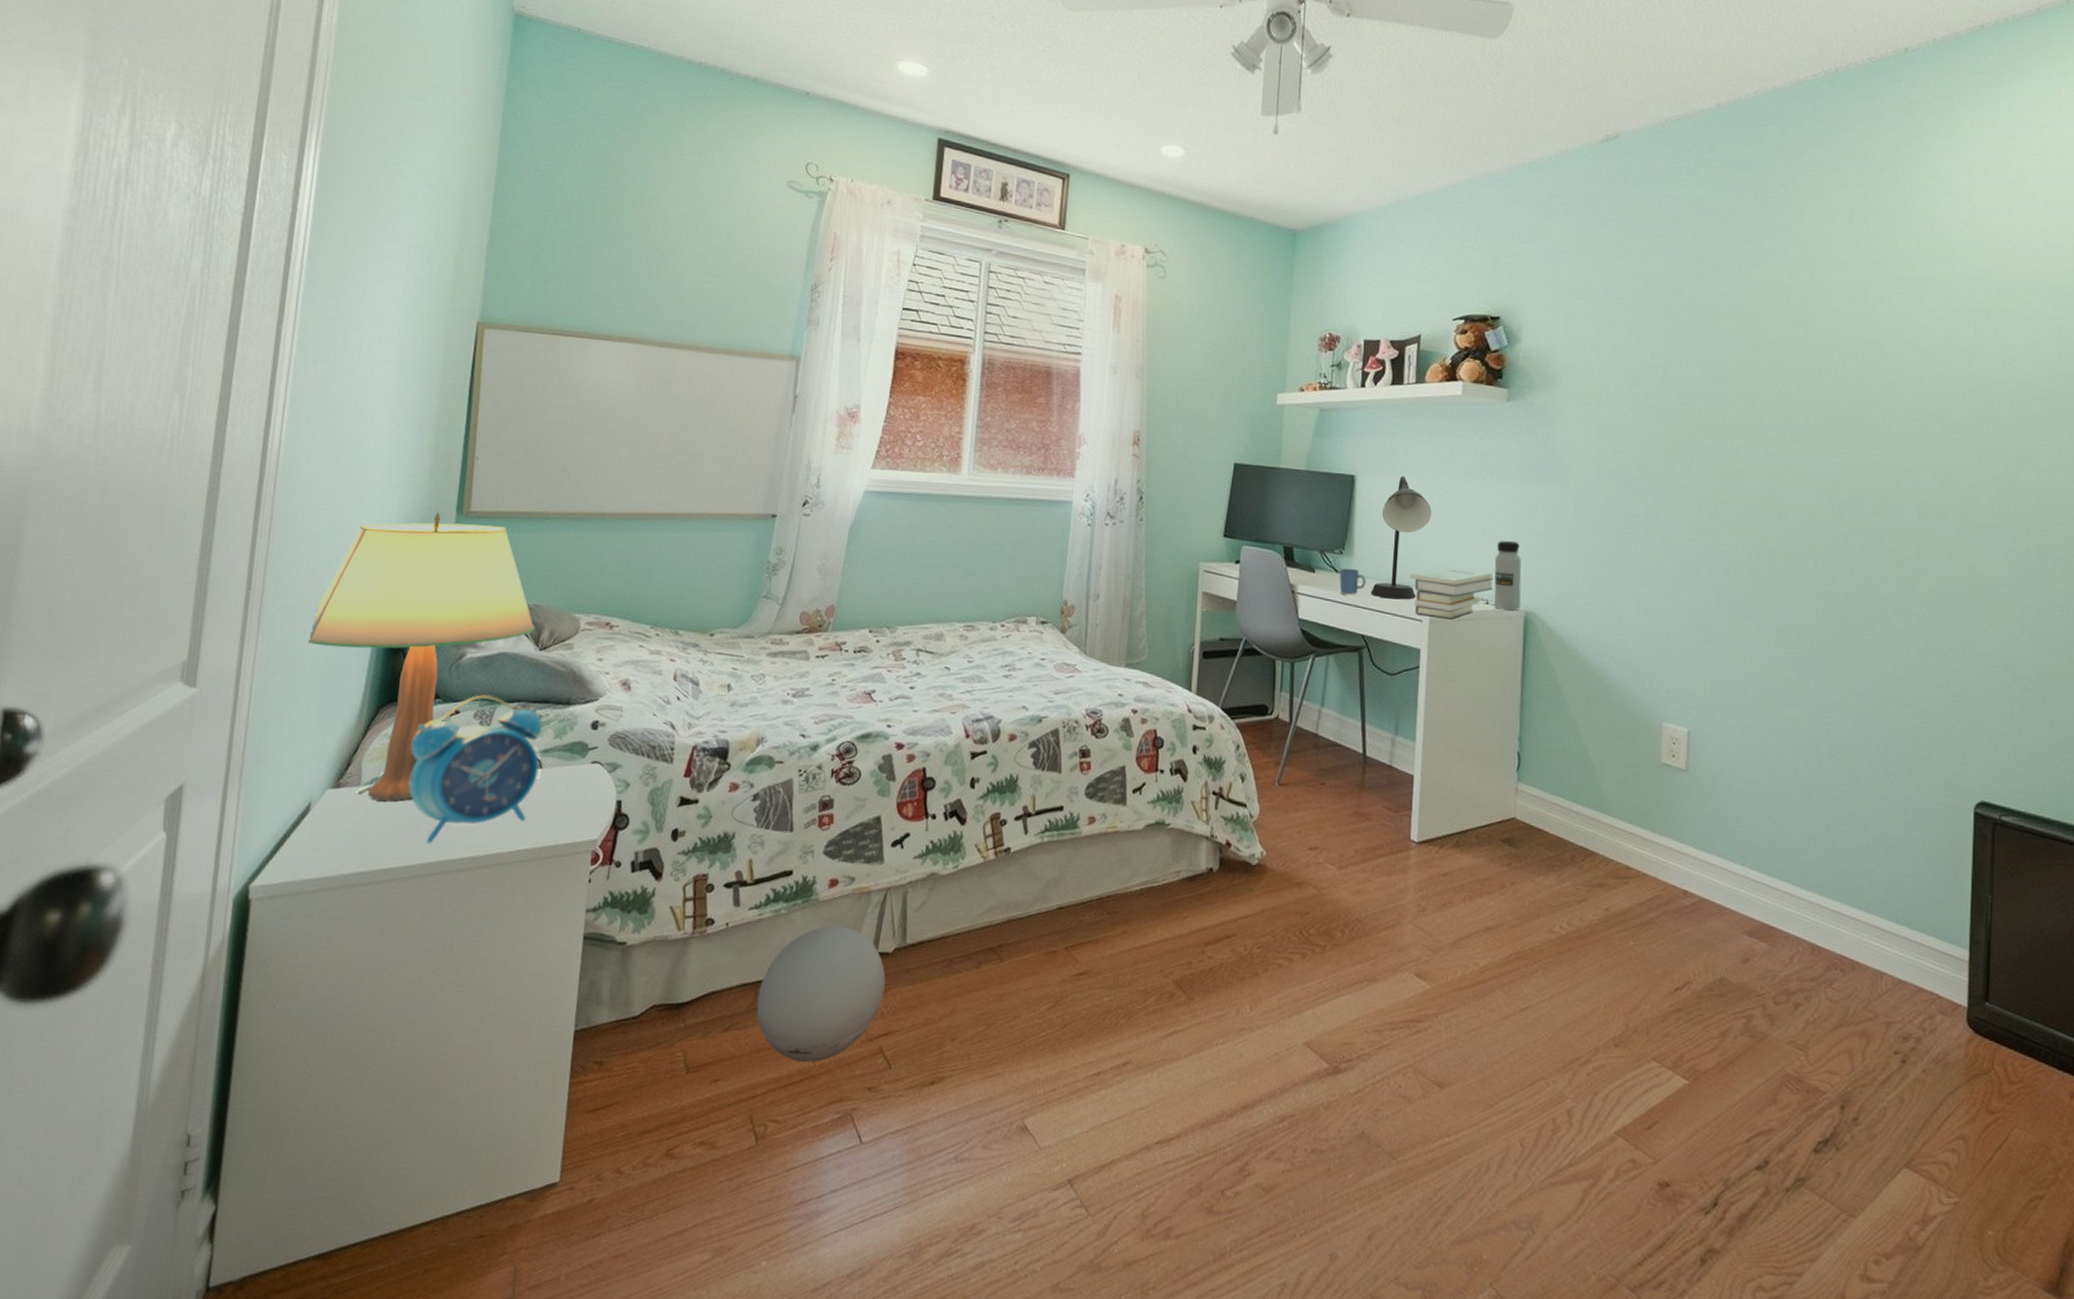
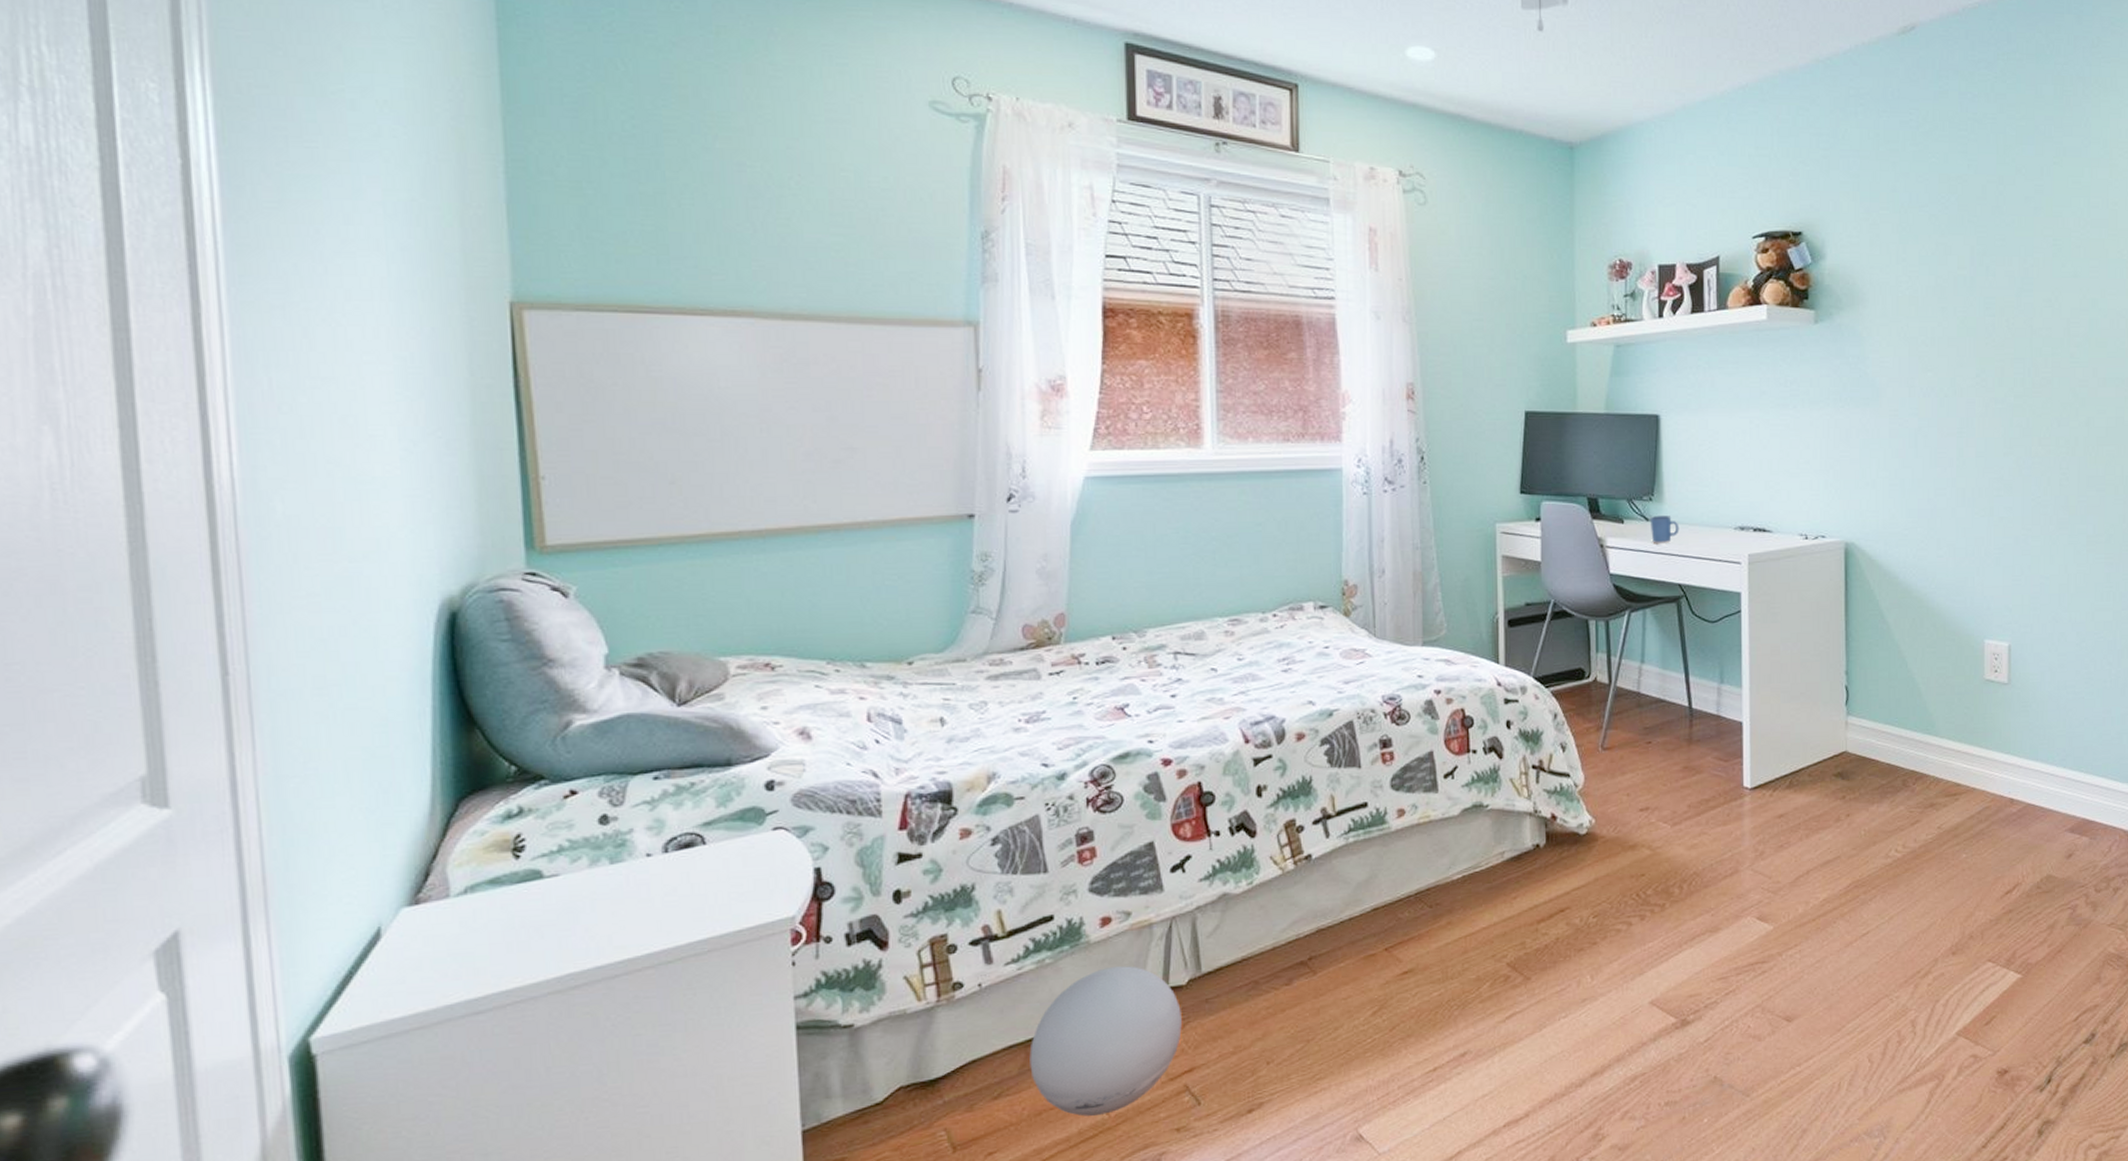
table lamp: present [307,511,536,801] -> none [332,549,668,912]
alarm clock: present [409,694,543,844] -> none [515,766,702,952]
desk lamp: present [1370,476,1432,600] -> none [1685,411,1743,543]
books: present [1409,567,1494,619] -> none [1724,505,1812,559]
water bottle: present [1494,540,1522,611] -> none [1811,471,1841,543]

